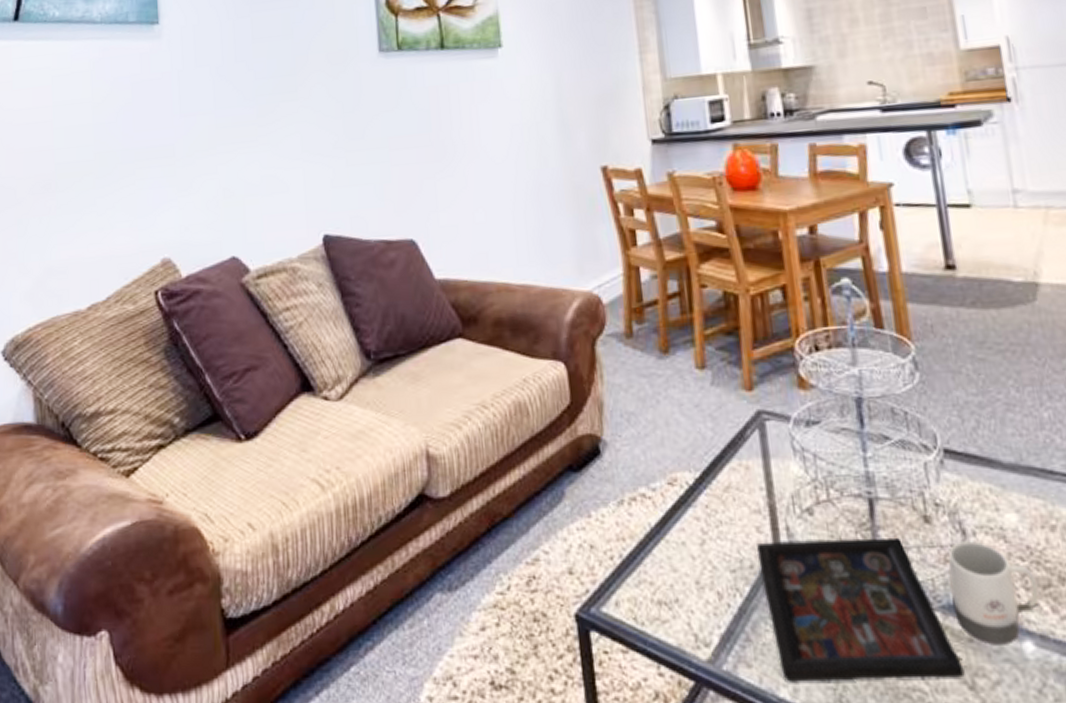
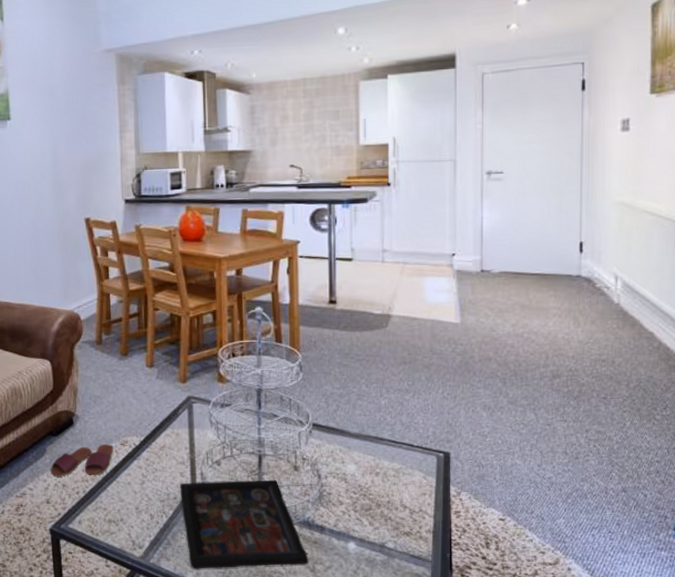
slippers: none [572,484,659,532] -> present [51,444,114,476]
mug: present [948,539,1040,645] -> none [306,481,364,545]

